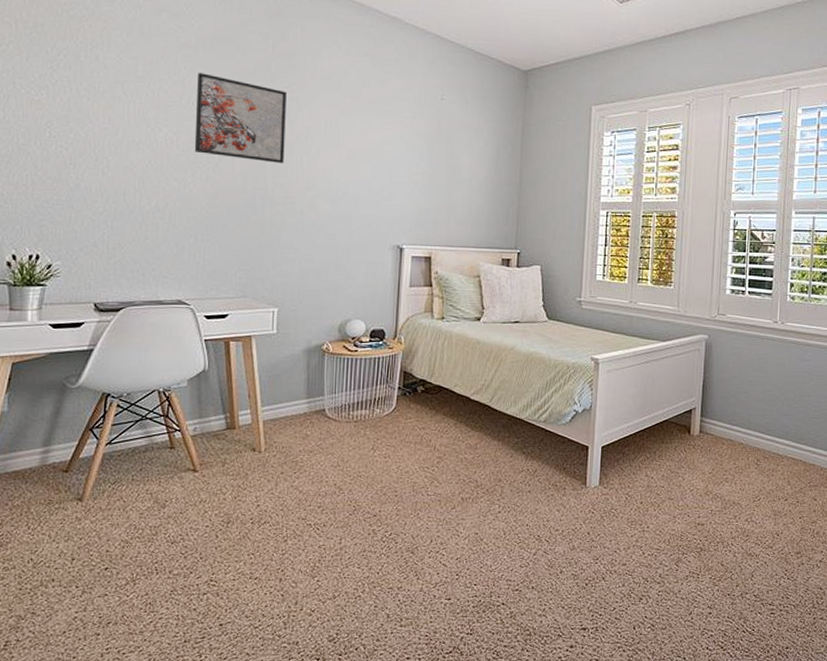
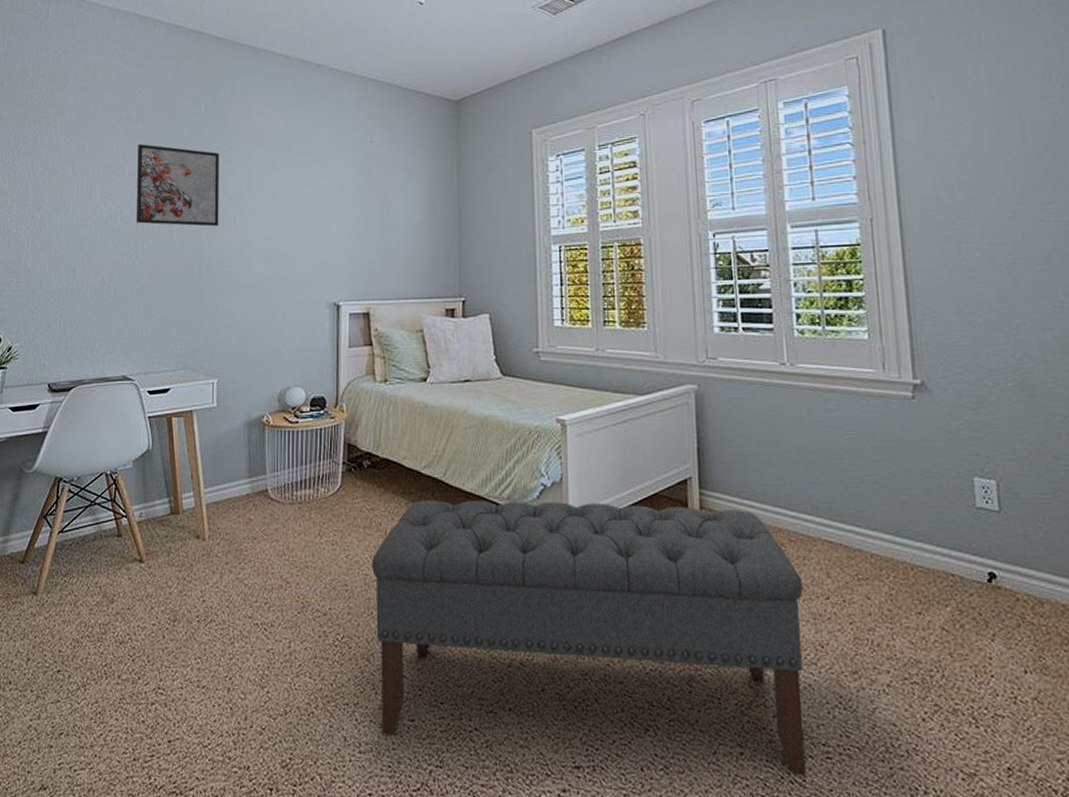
bench: none [420,421,770,626] -> present [372,500,806,775]

